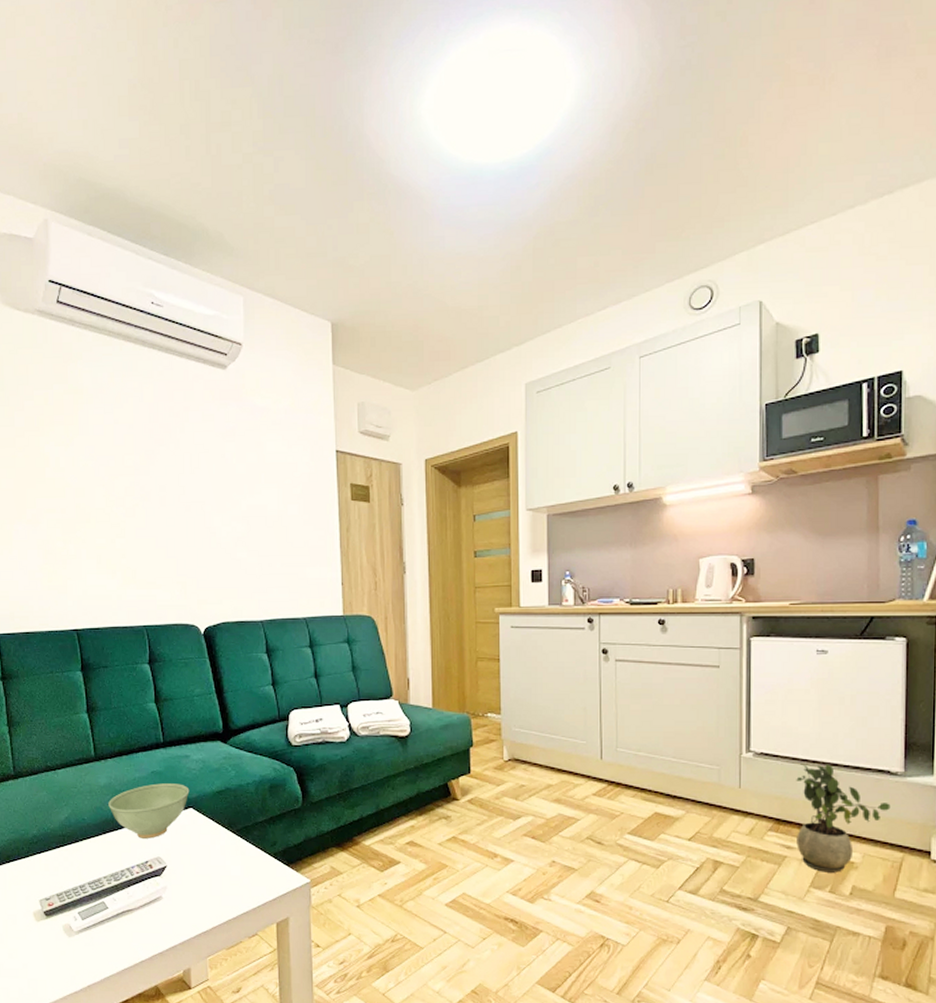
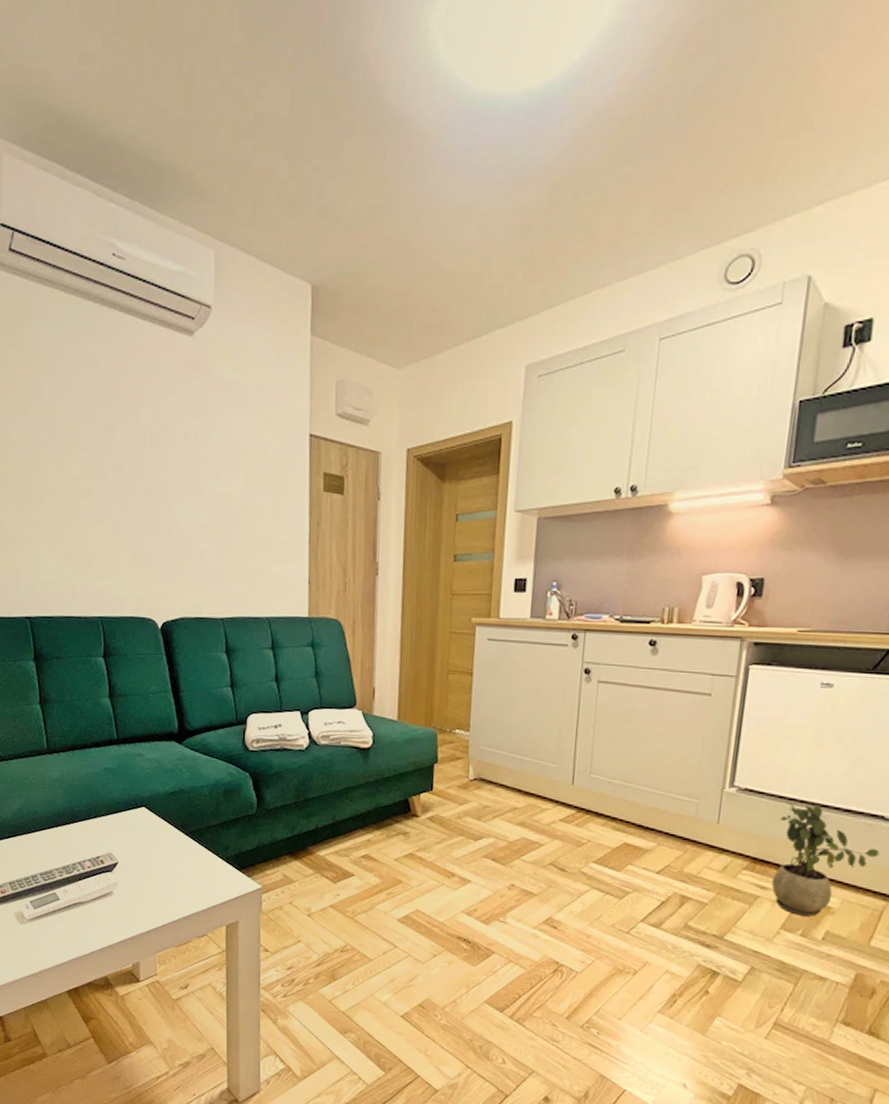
bowl: present [108,783,190,839] -> none [61,780,143,835]

